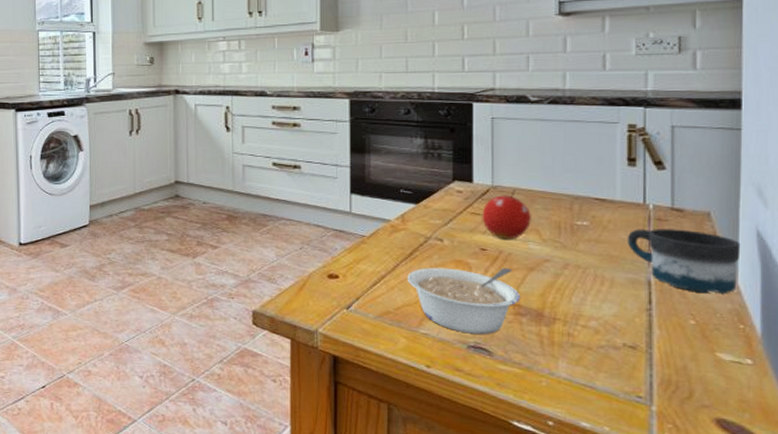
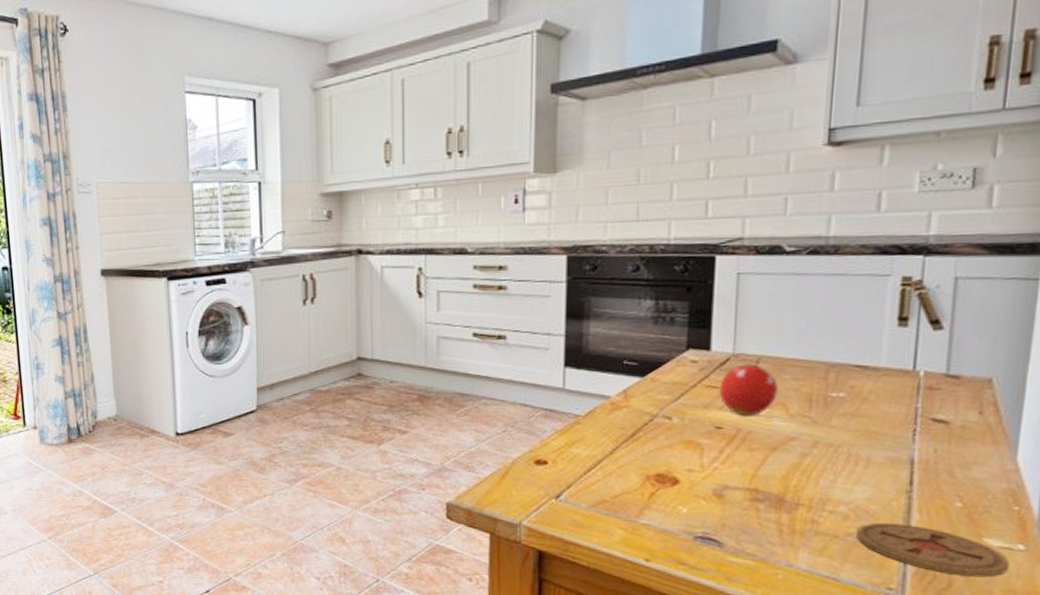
legume: present [407,267,521,334] -> none [628,448,760,523]
coaster: none [607,336,741,388] -> present [857,522,1010,578]
mug: present [626,229,741,294] -> none [889,399,1025,472]

